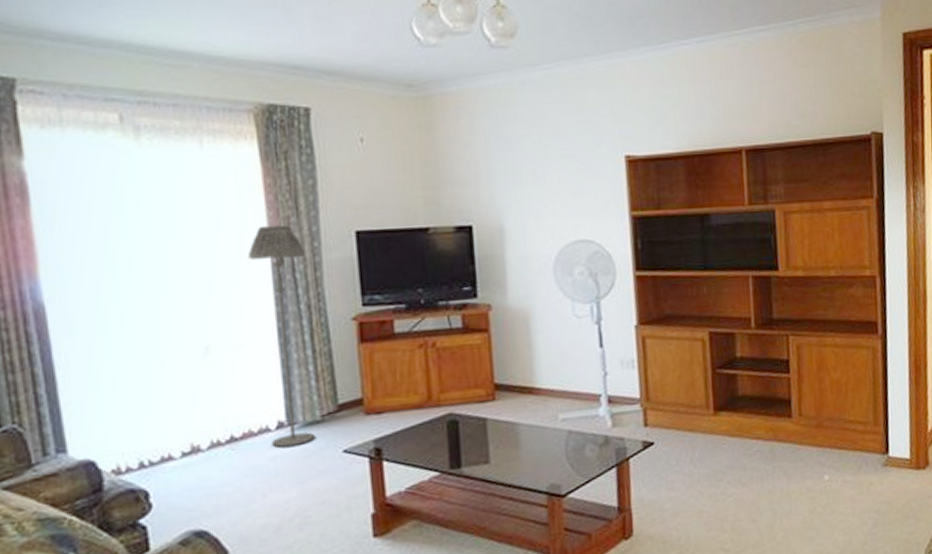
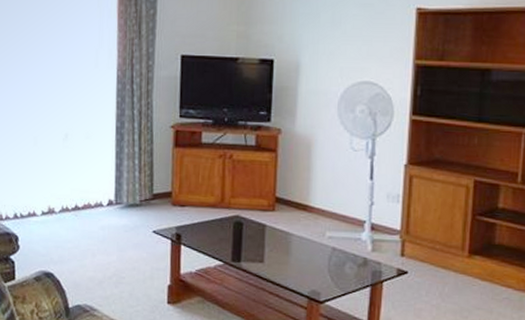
floor lamp: present [247,225,315,448] -> none [101,44,142,221]

